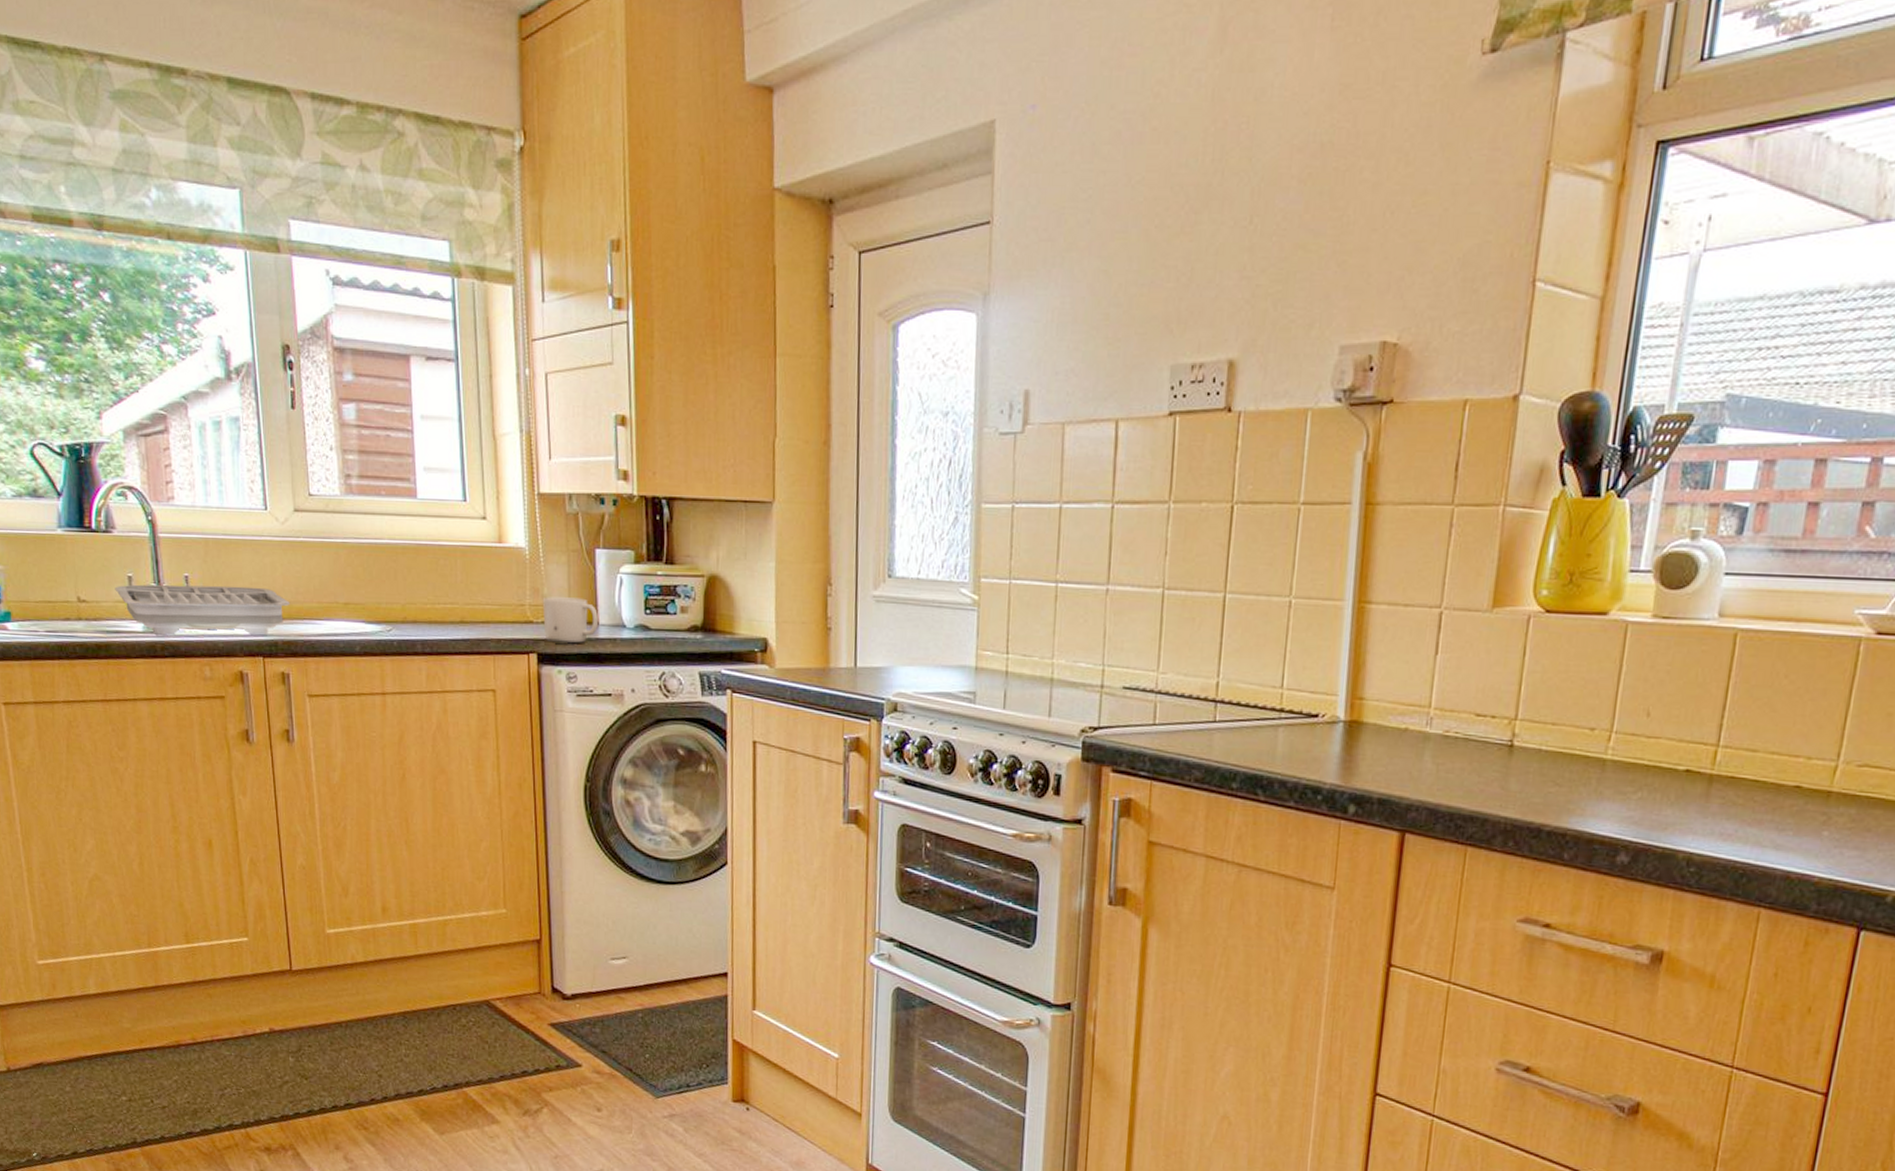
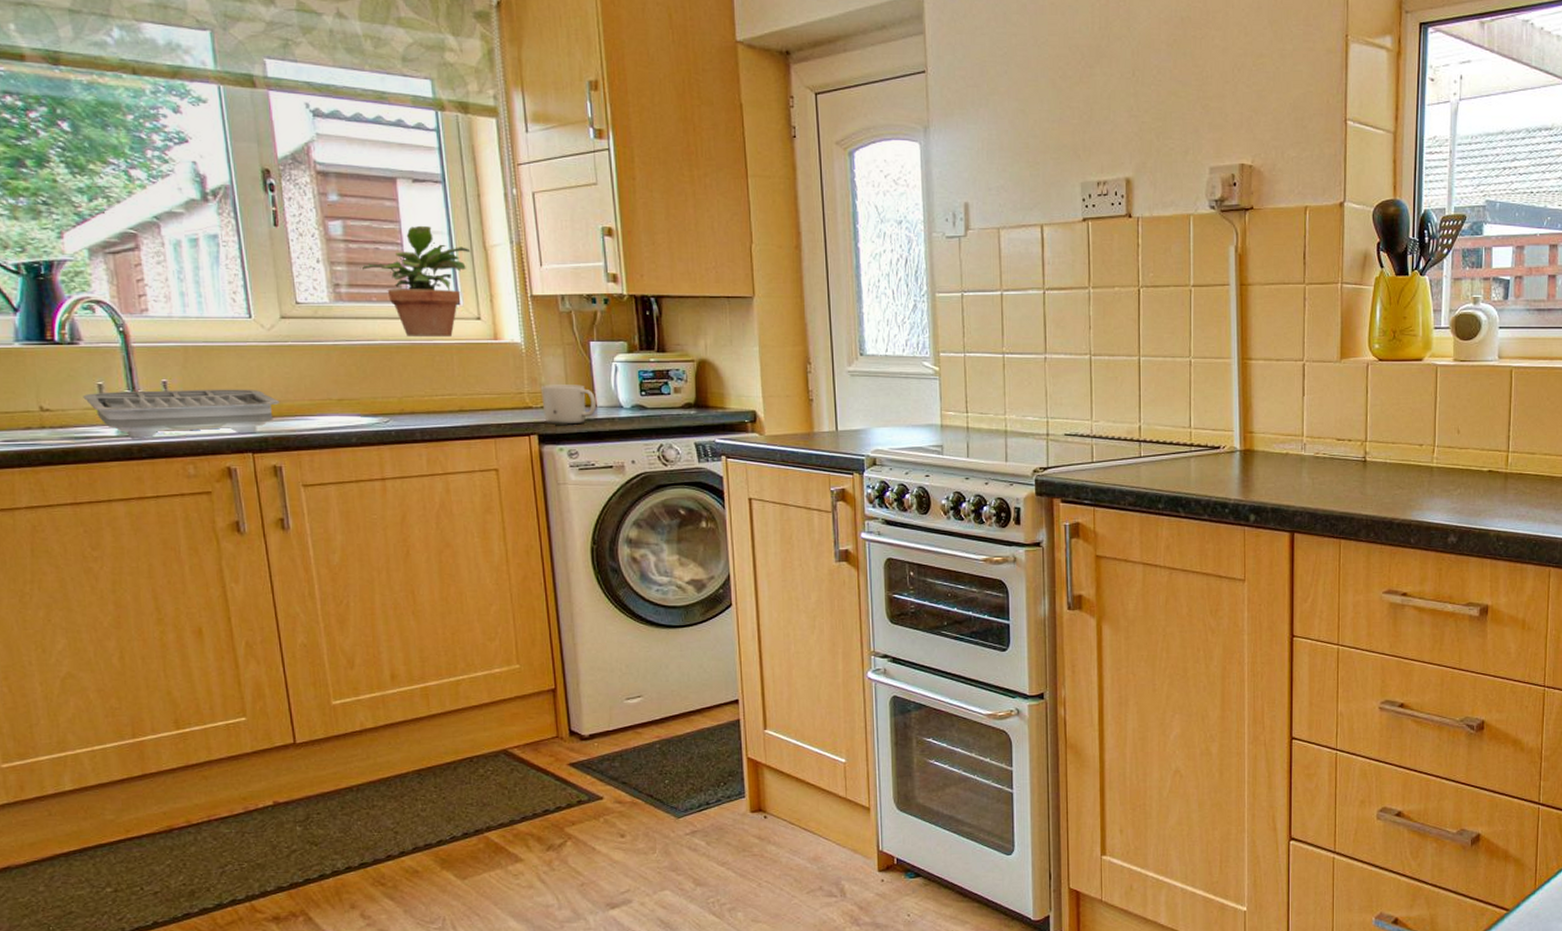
potted plant: none [370,410,480,539] -> present [360,225,471,338]

